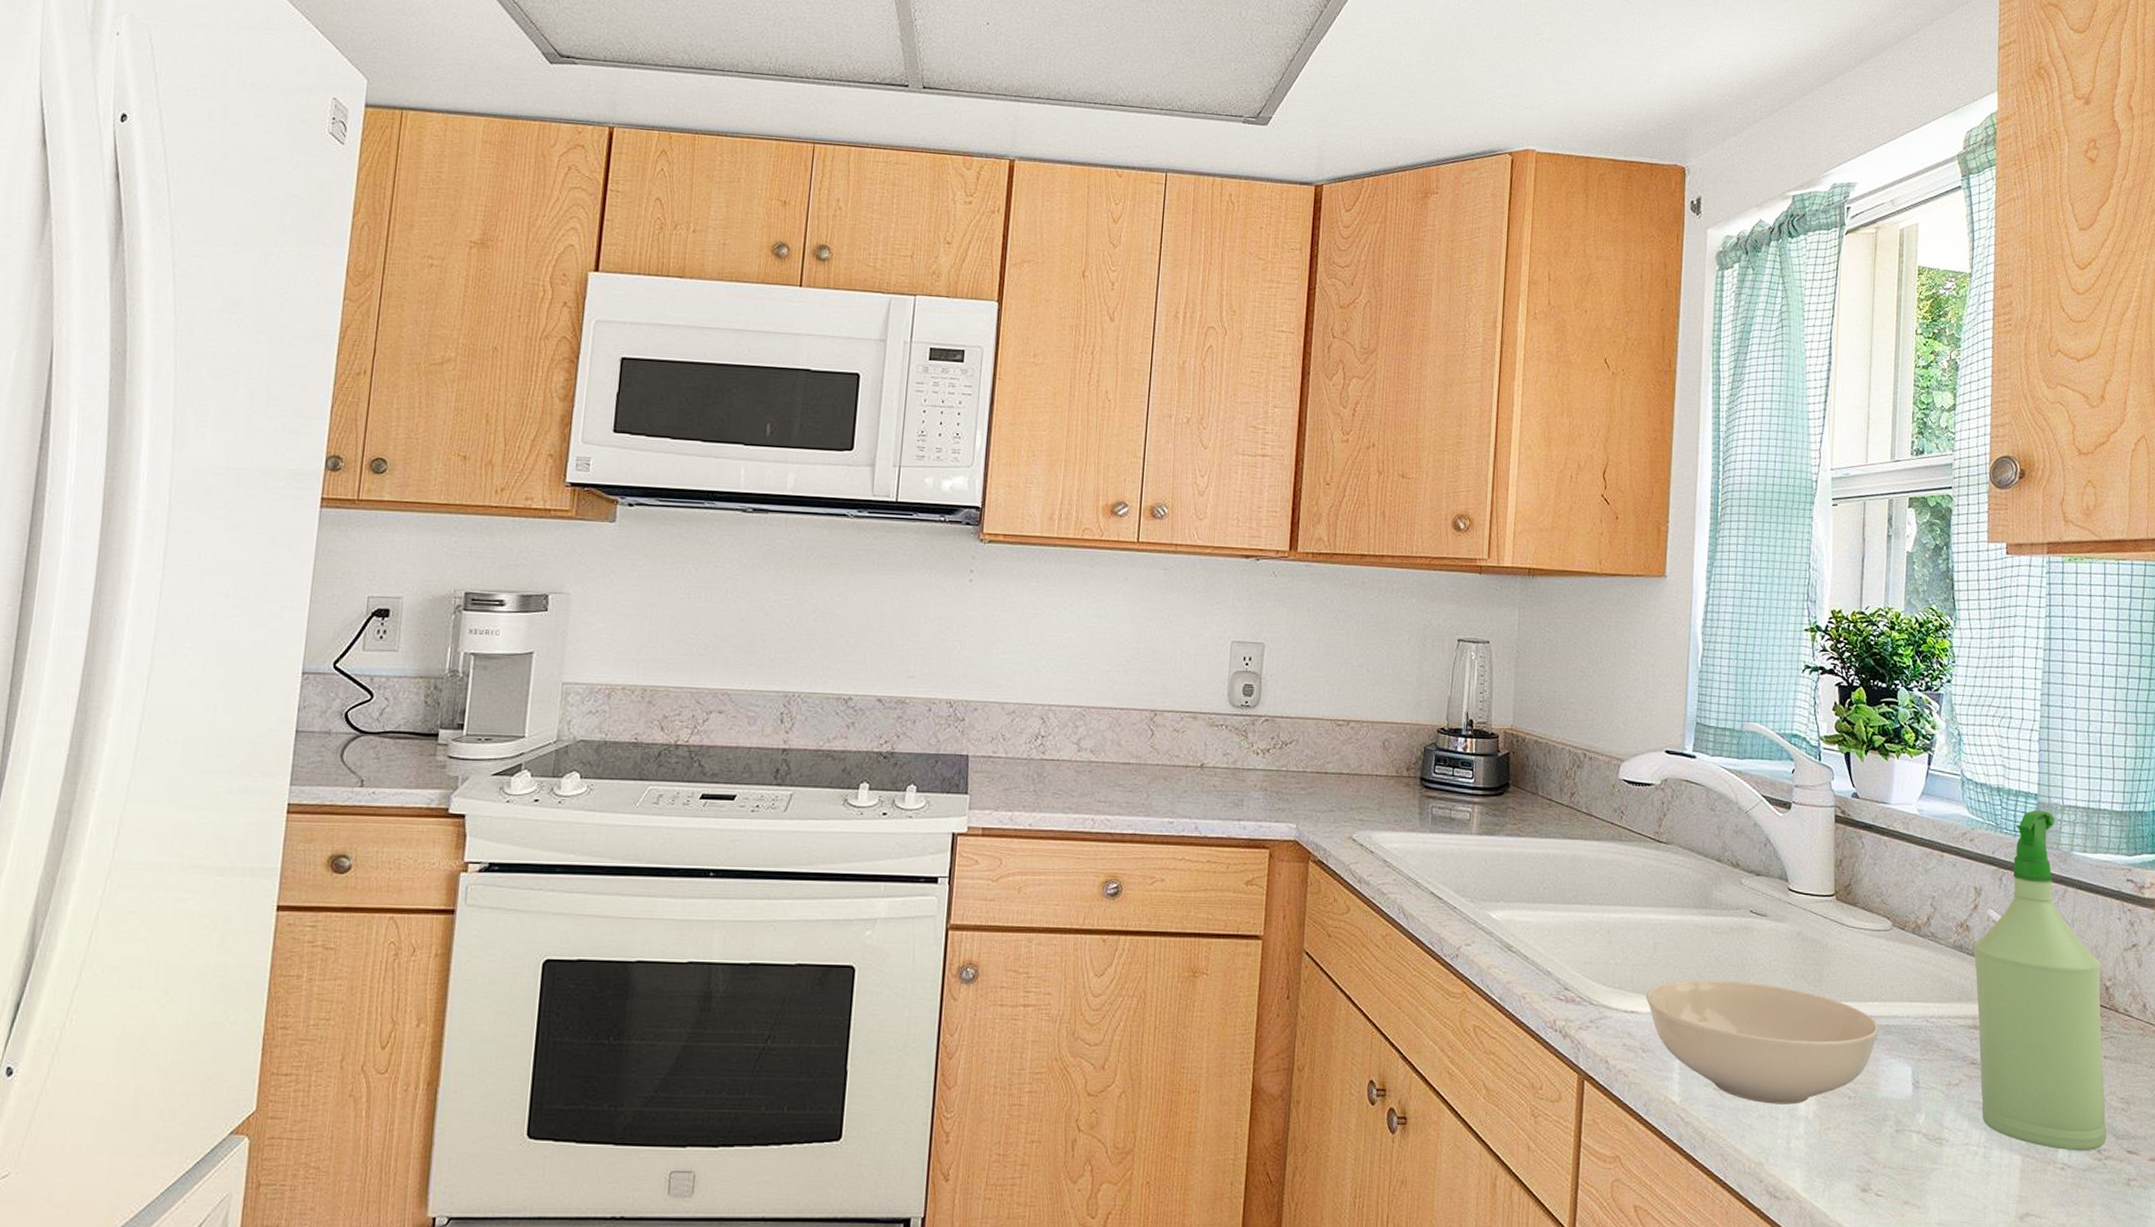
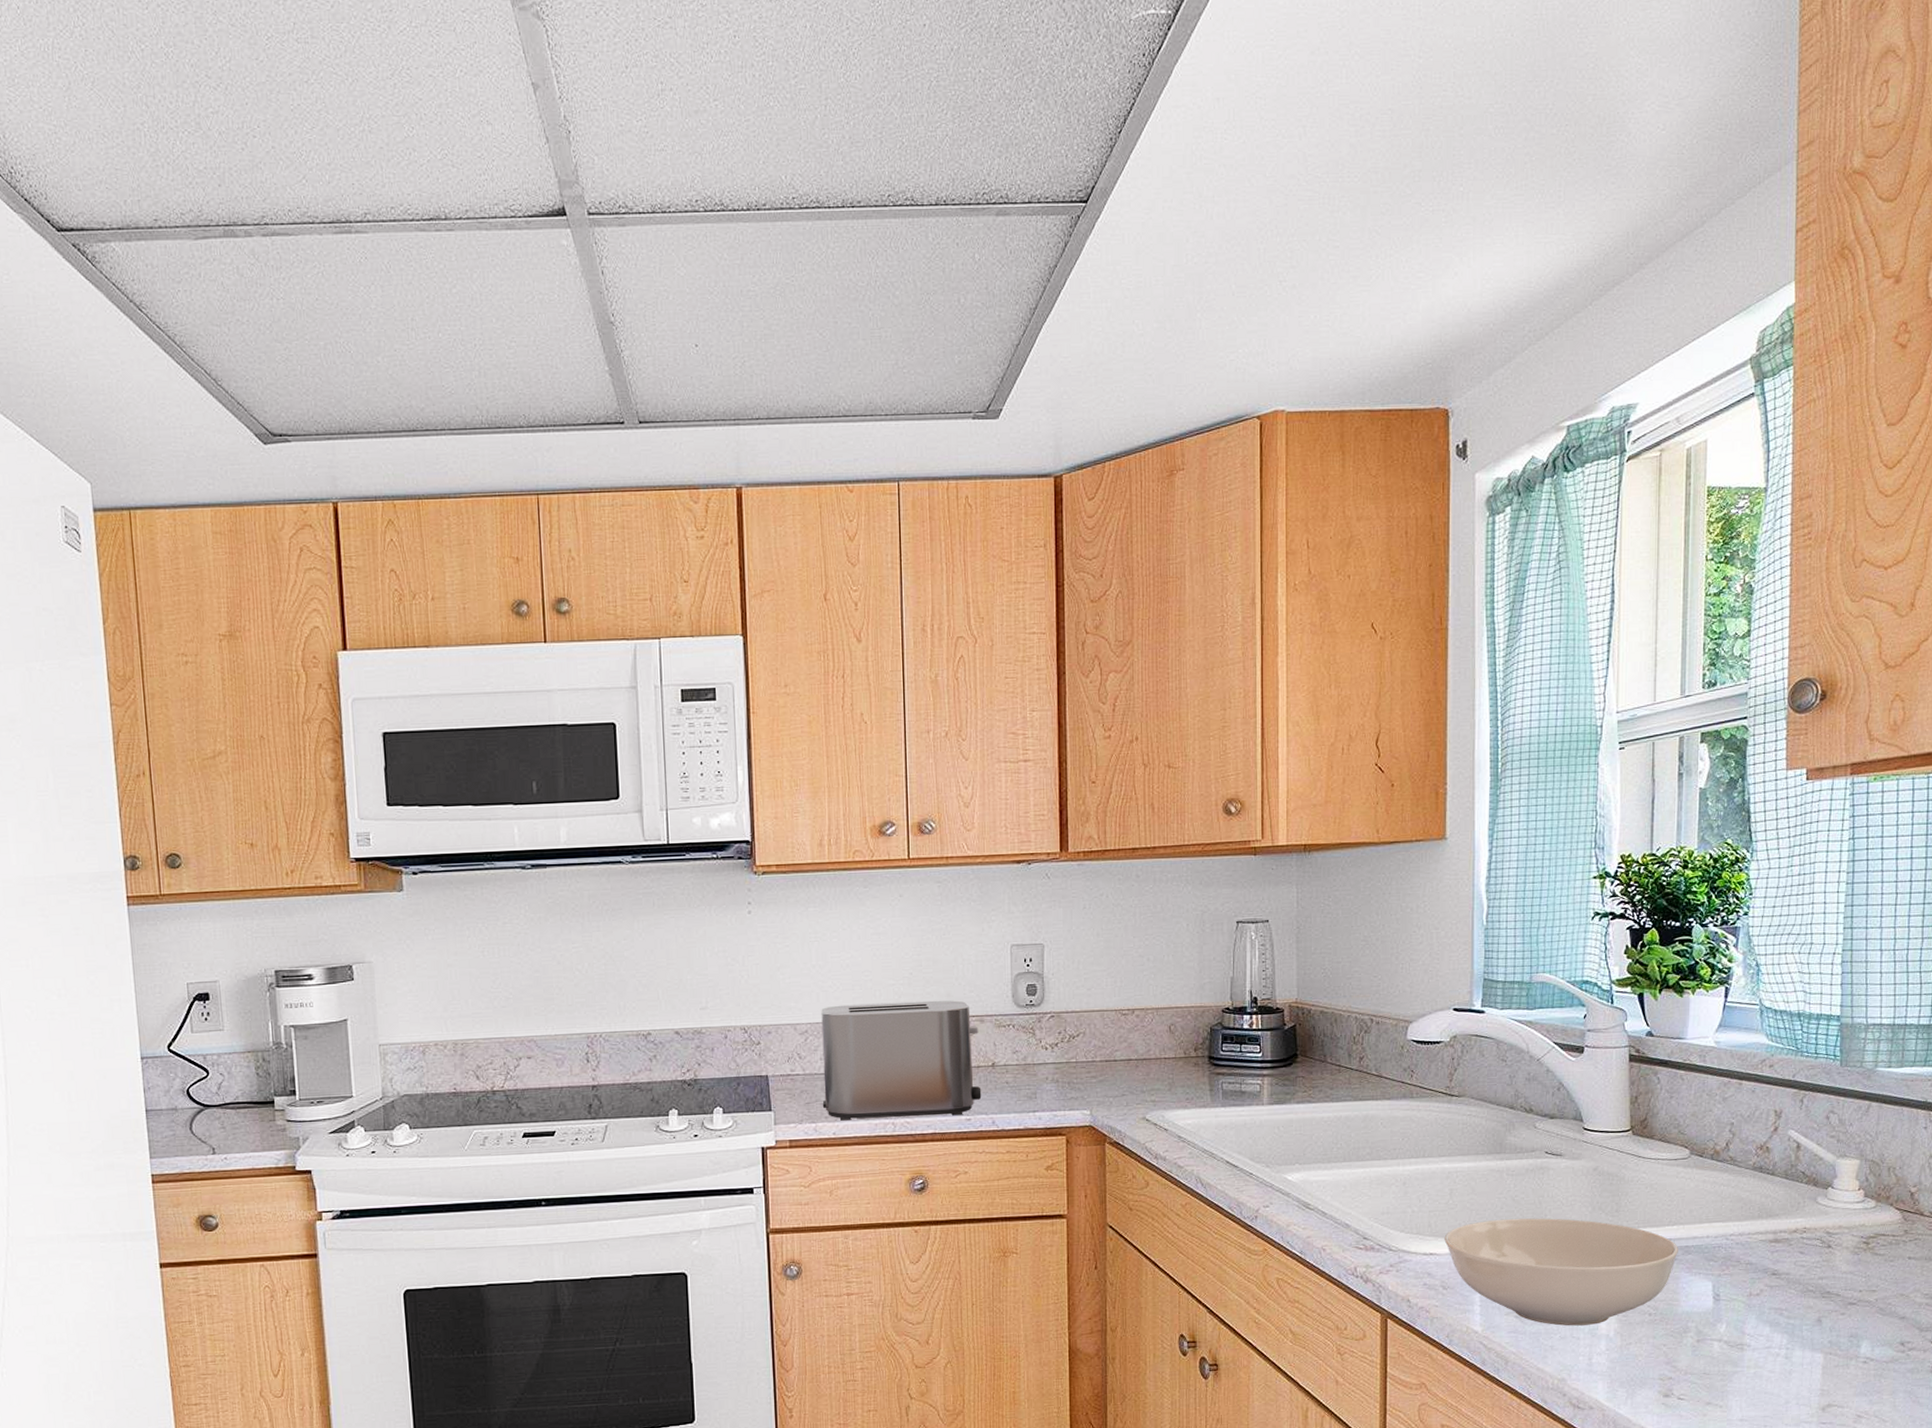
toaster: none [1021,687,1191,817] -> present [821,1000,982,1121]
spray bottle: present [1972,809,2106,1151] -> none [1773,1031,1910,1346]

